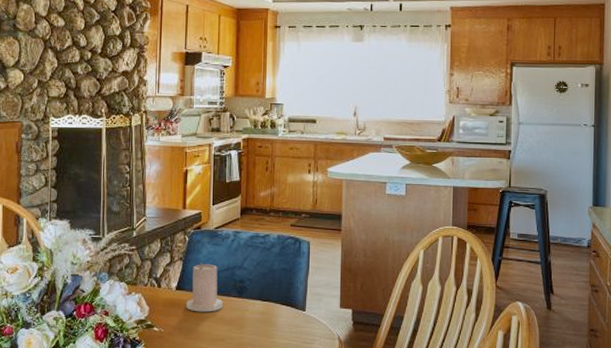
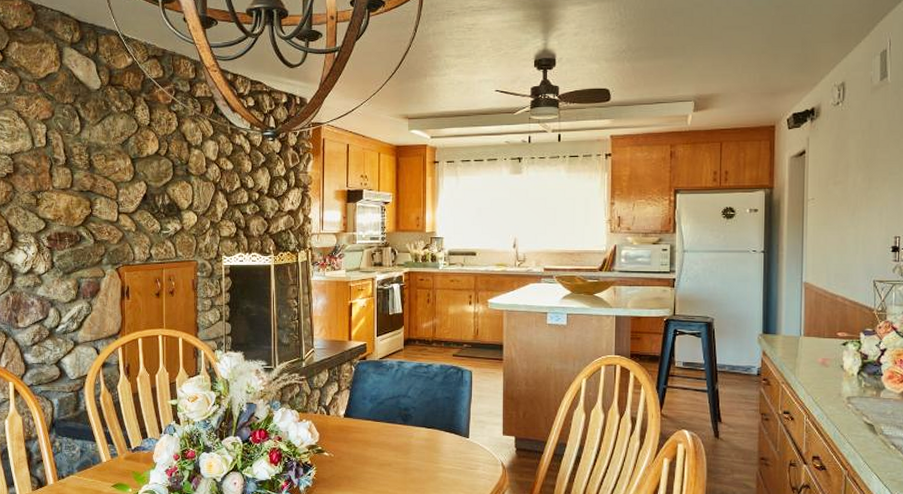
candle: present [186,263,223,312] -> none [354,391,389,439]

